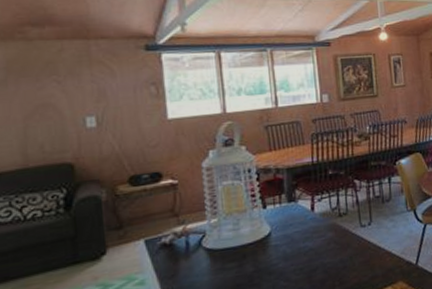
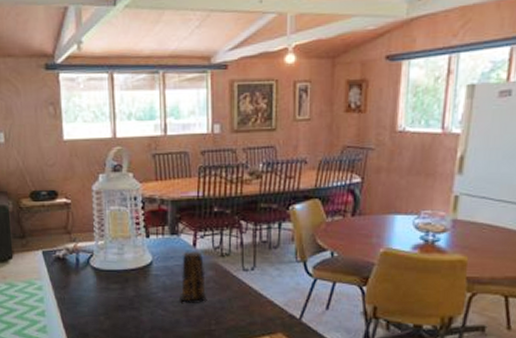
candle: none [301,214,328,269] -> present [180,250,206,303]

